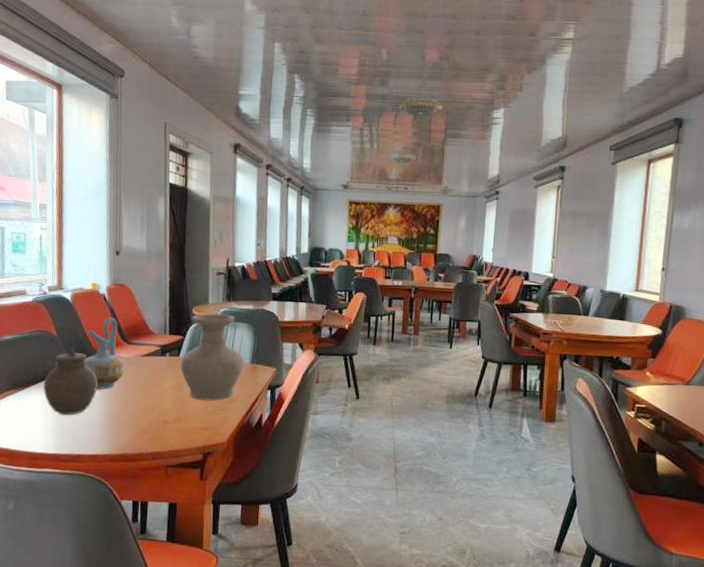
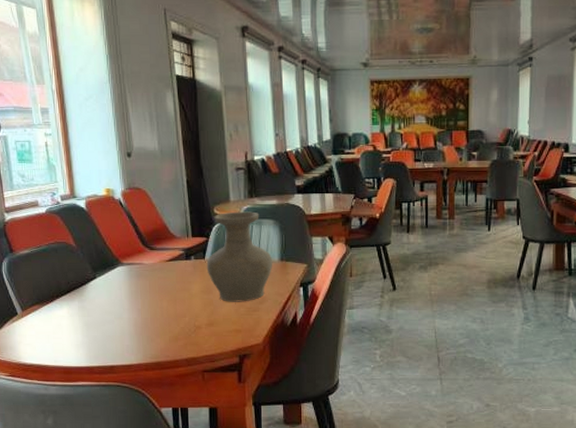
jar: present [43,348,98,416] -> none [67,258,124,327]
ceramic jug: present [85,317,125,390] -> none [107,223,150,299]

